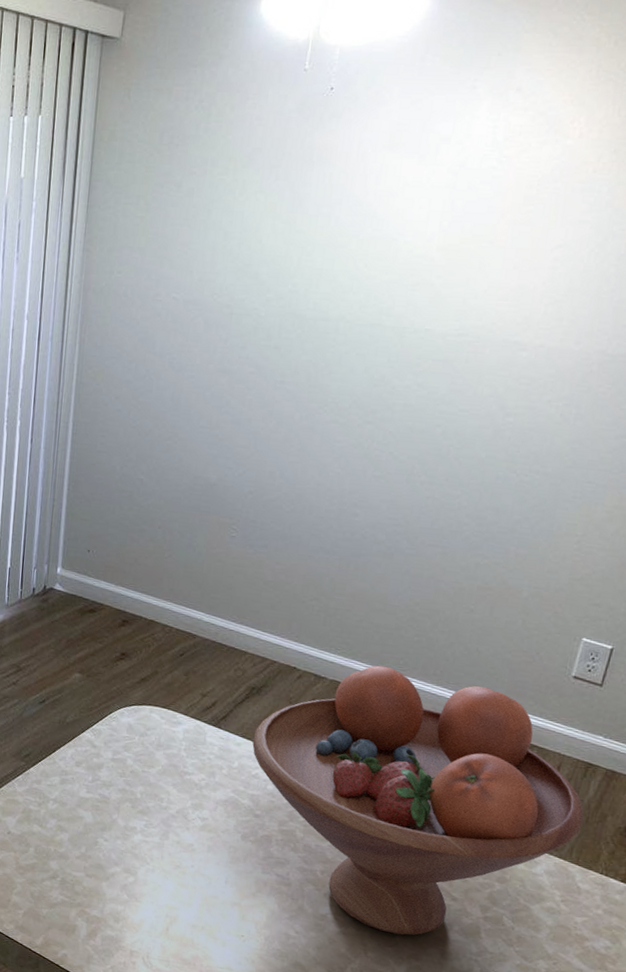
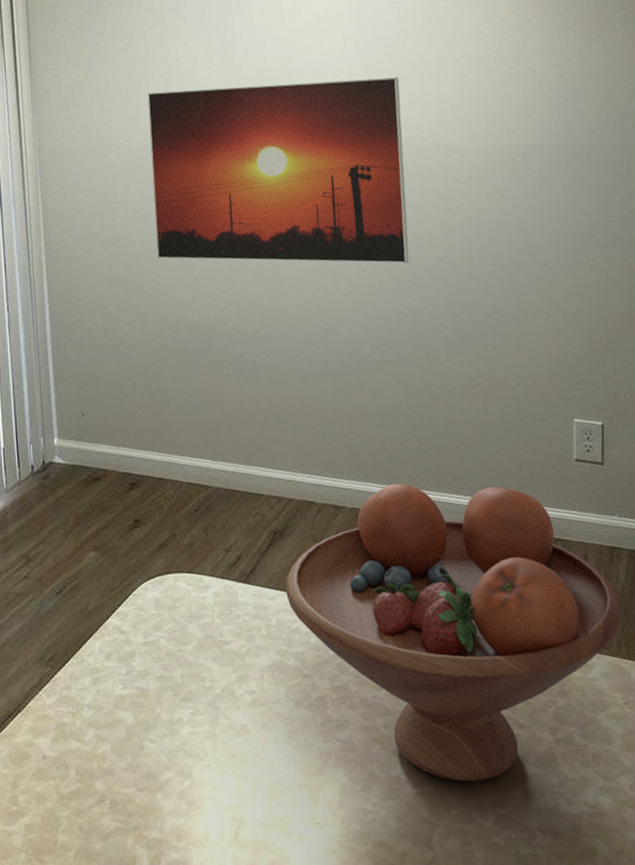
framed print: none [186,244,481,458] -> present [147,77,409,264]

